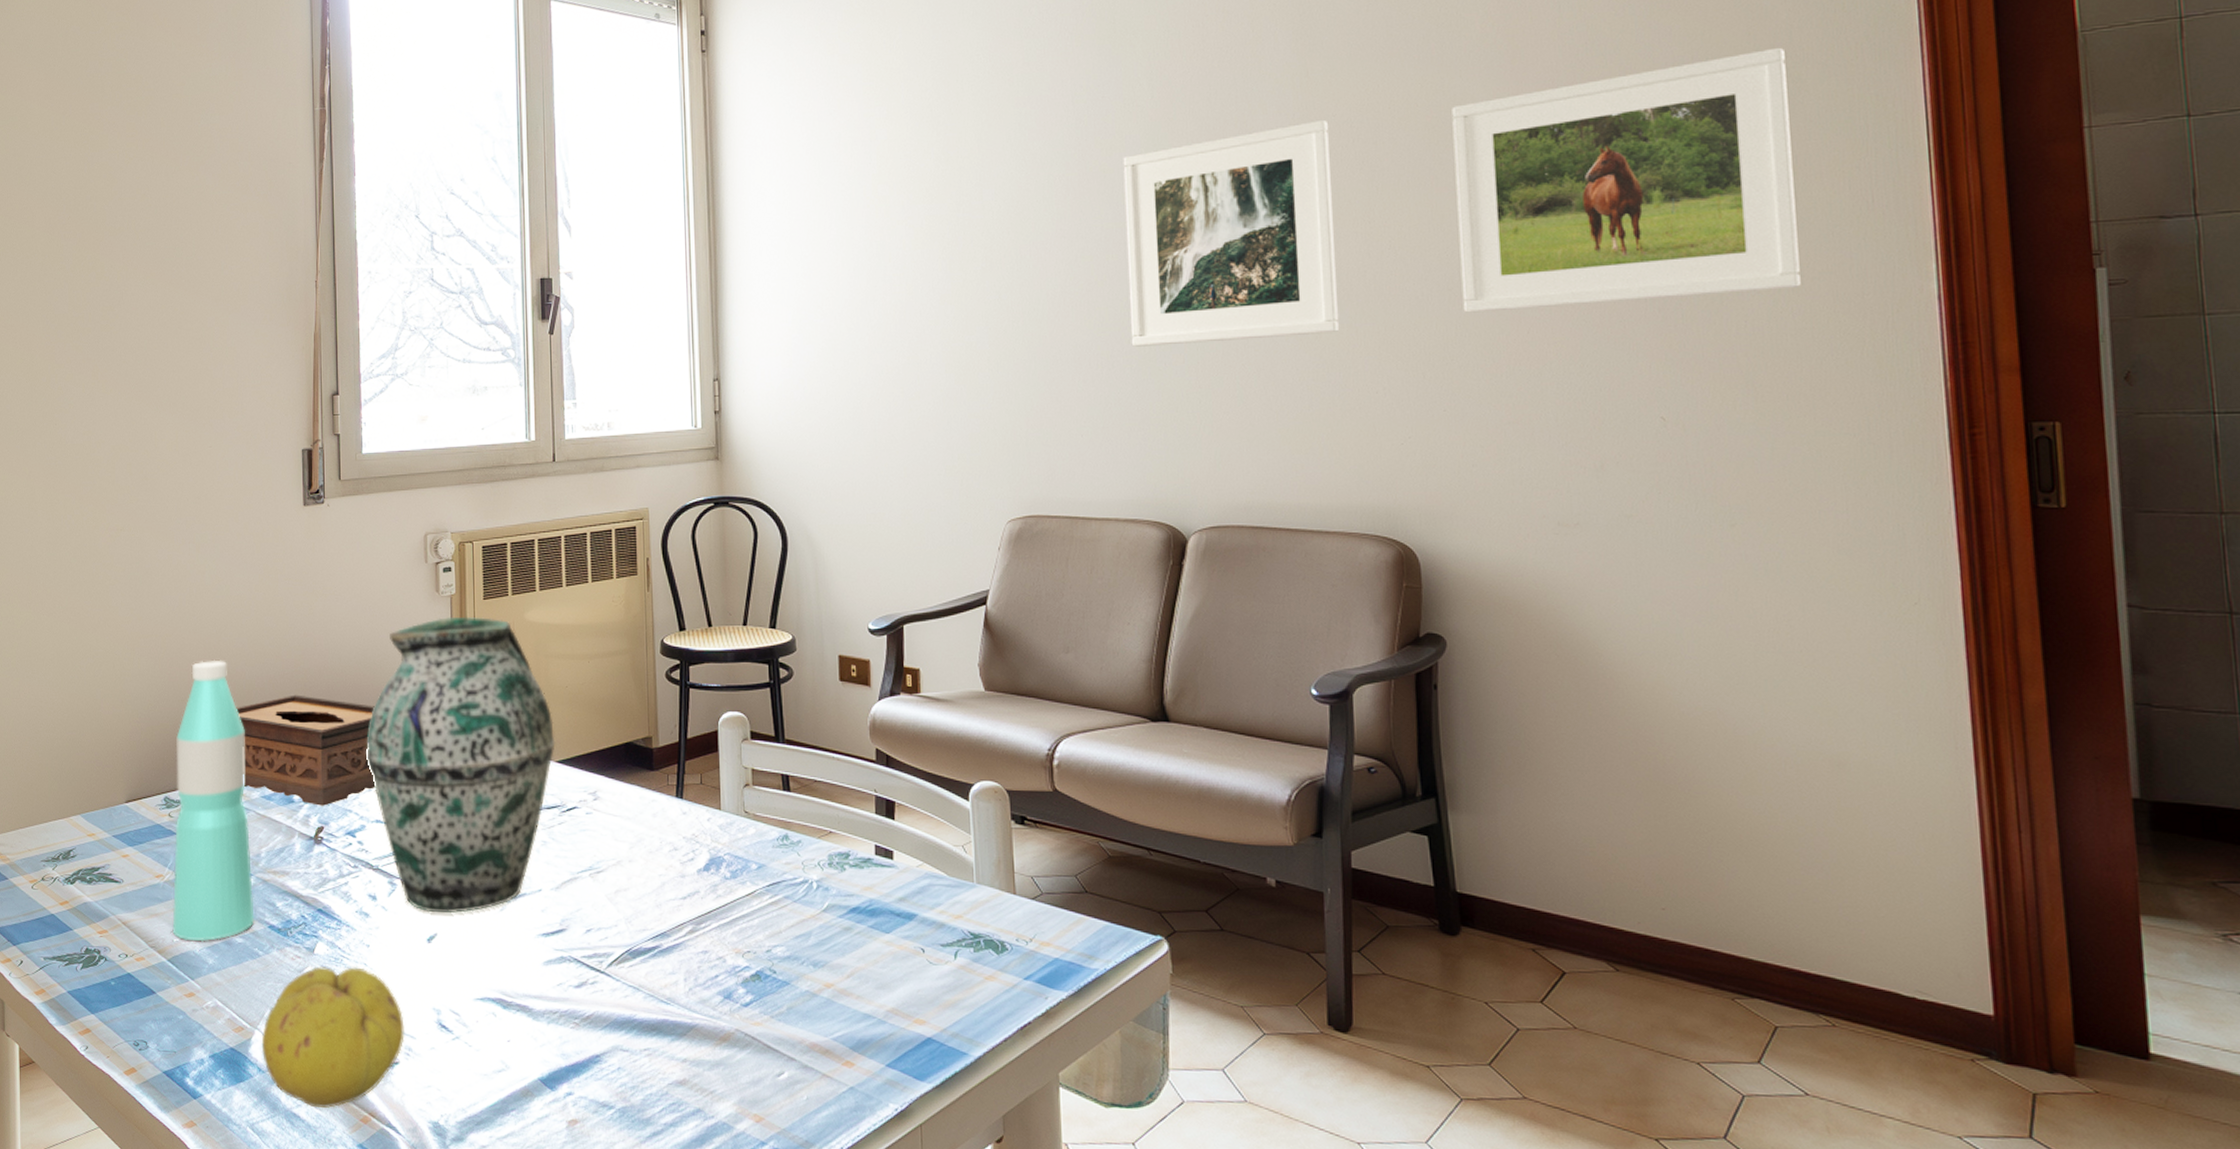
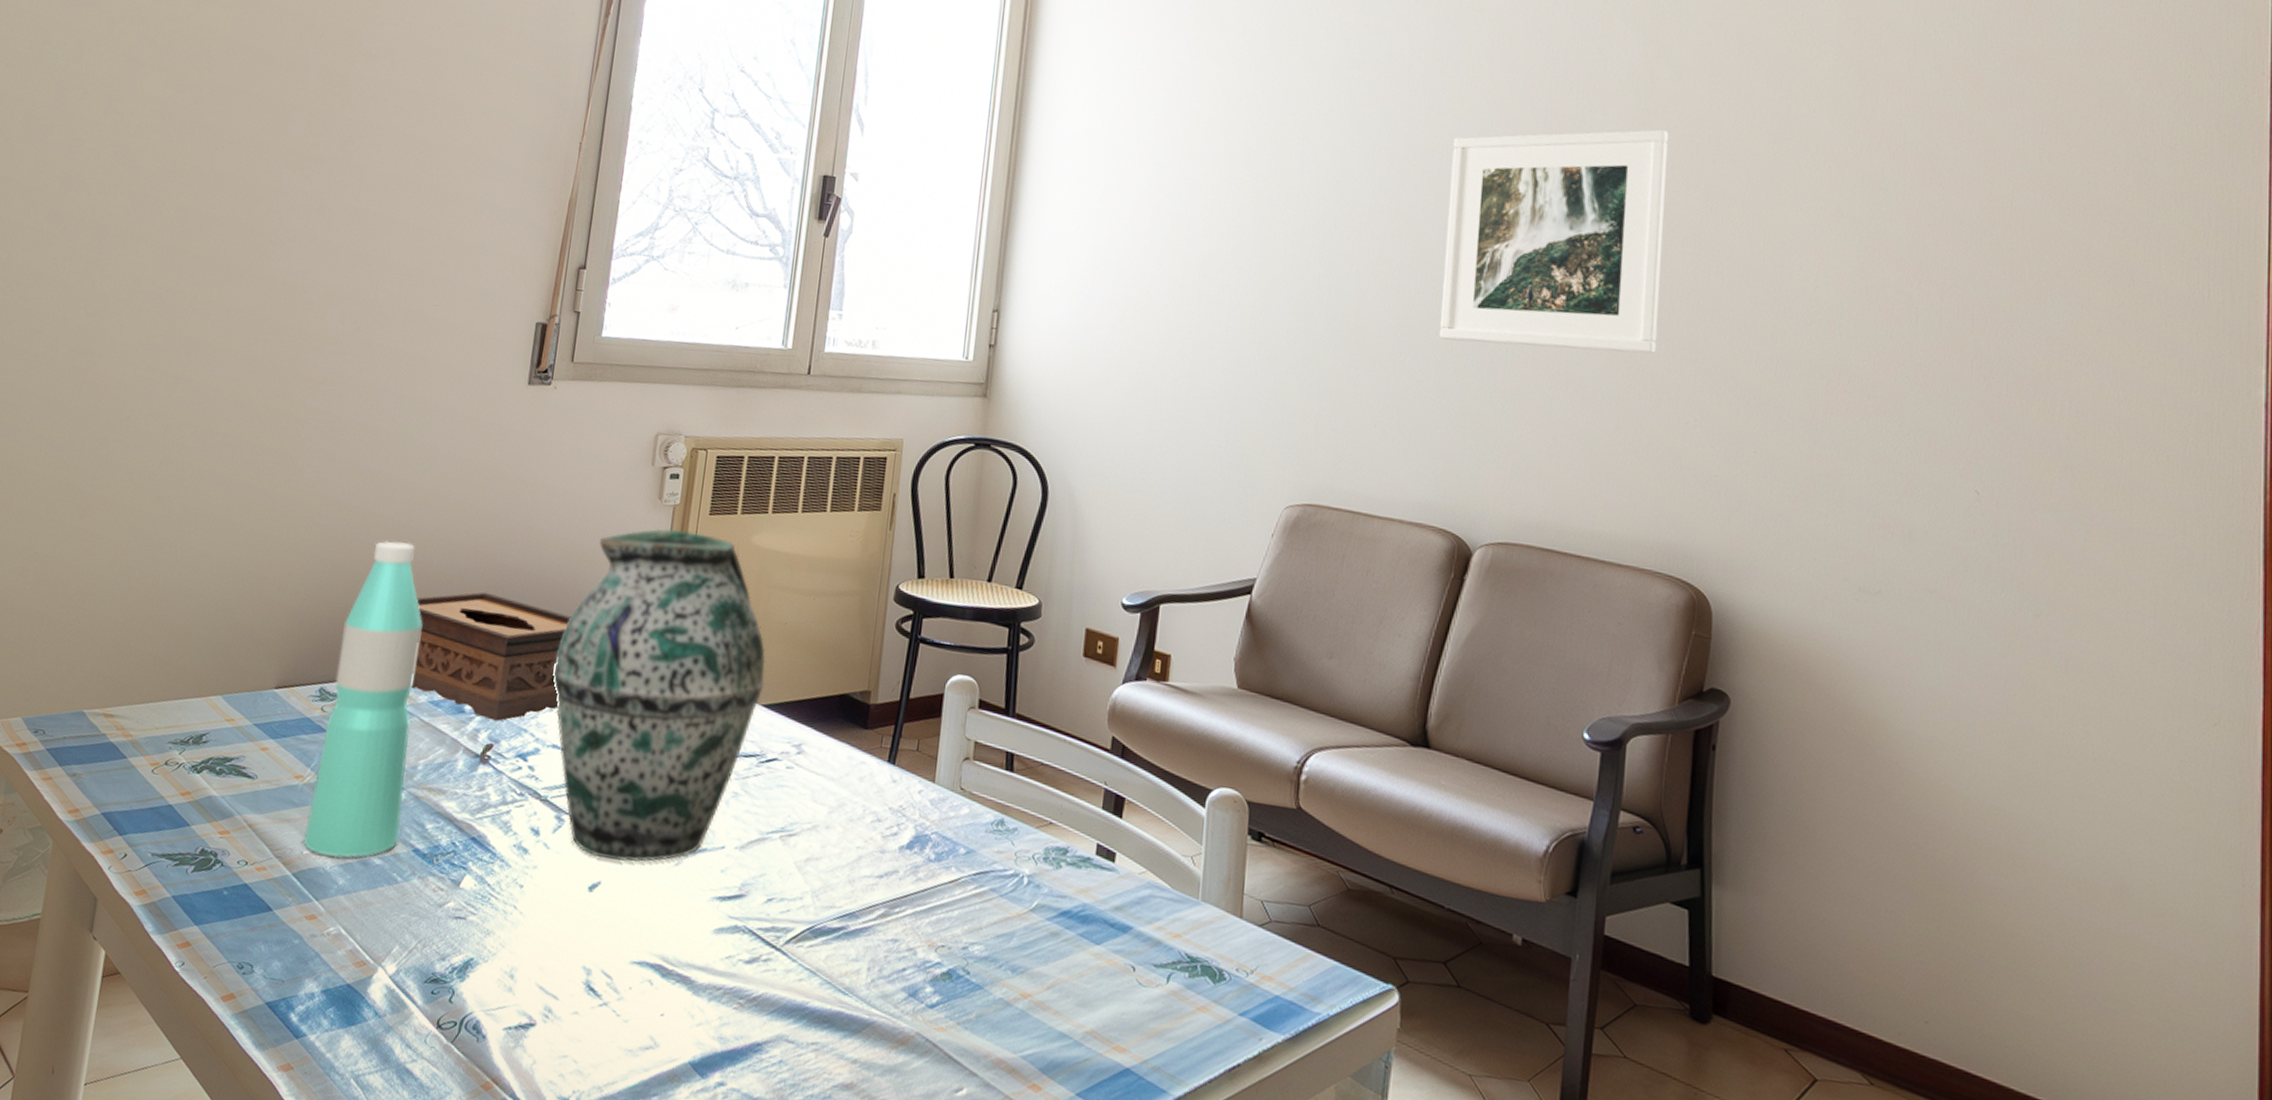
fruit: present [261,966,405,1109] -> none [381,903,549,1069]
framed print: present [1452,47,1801,313] -> none [1785,124,2135,375]

